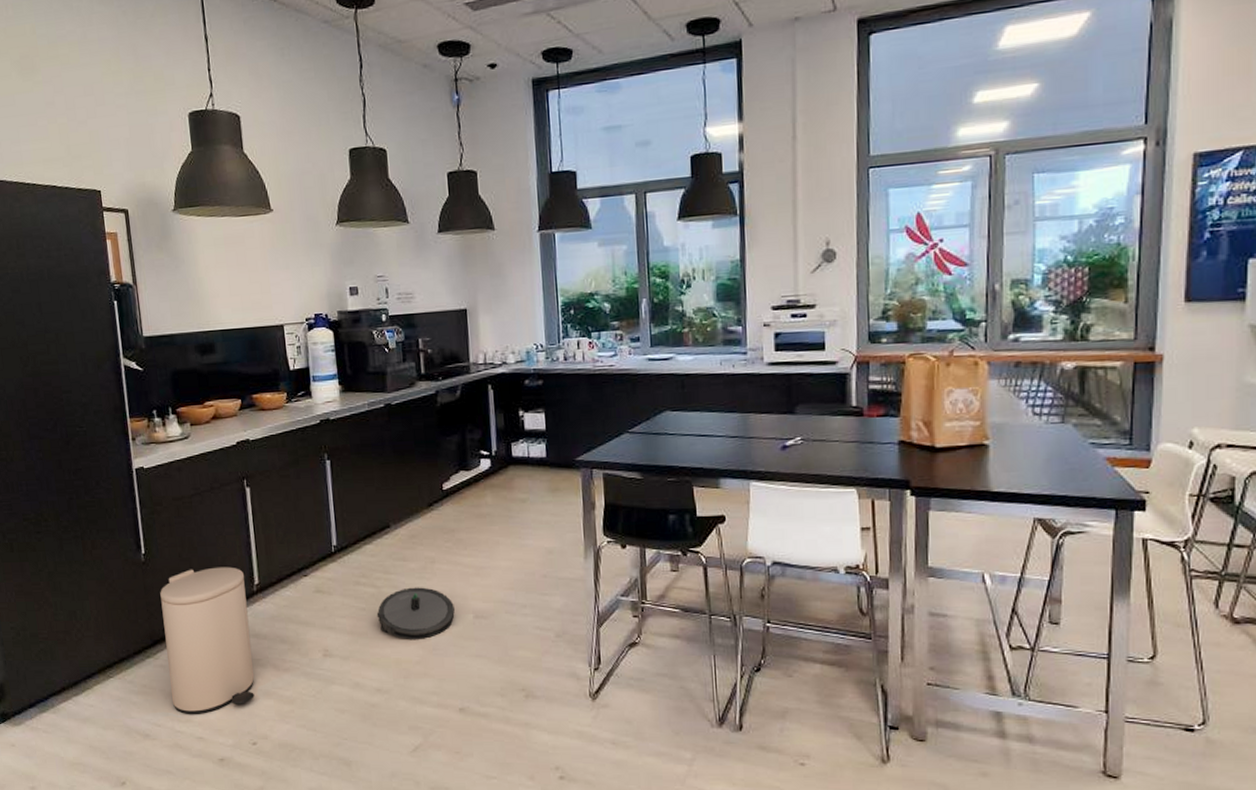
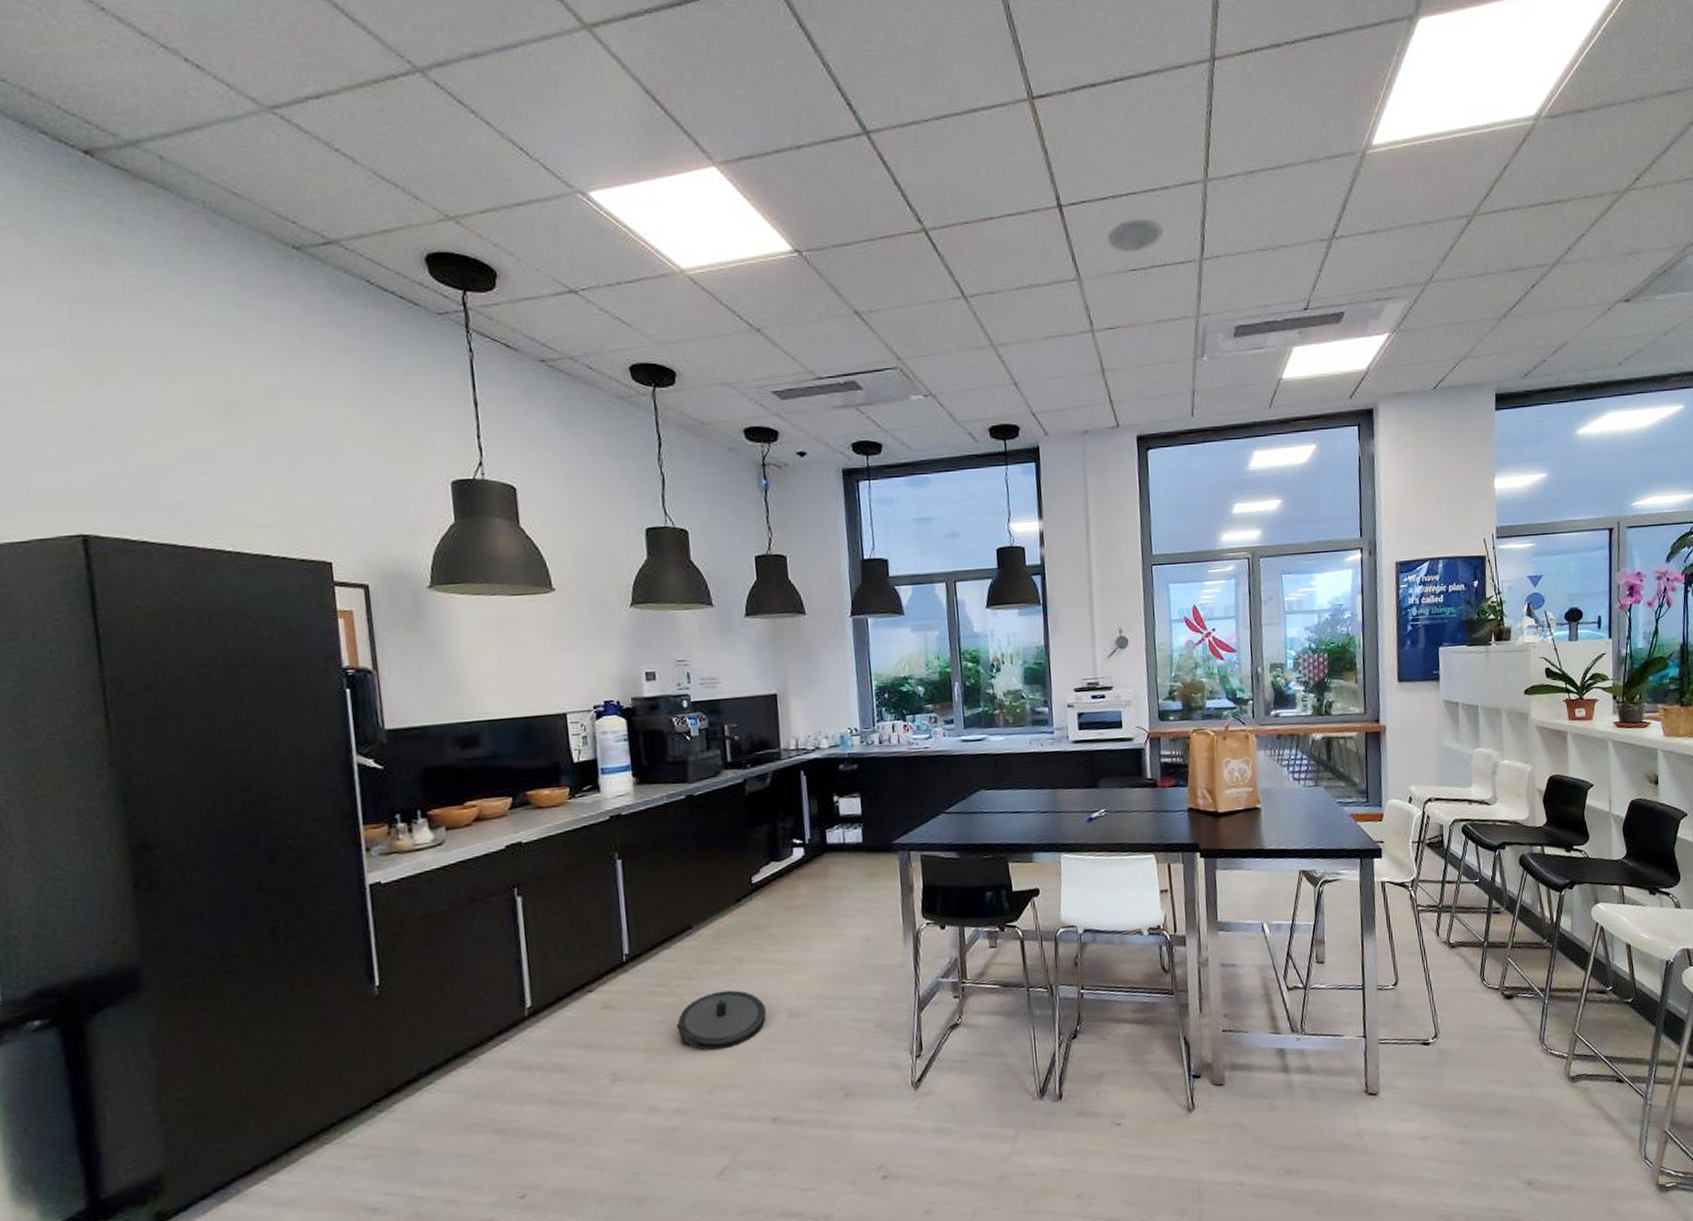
pedal bin: present [160,567,255,714] -> none [399,990,524,1175]

